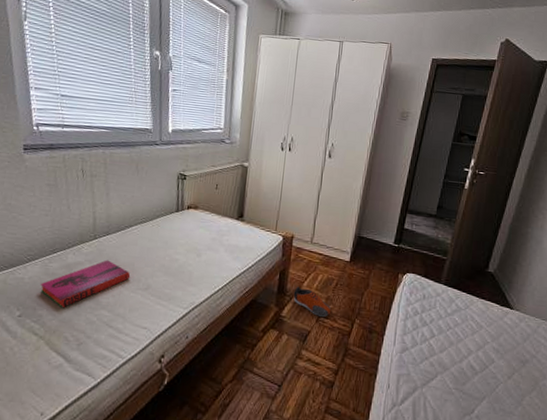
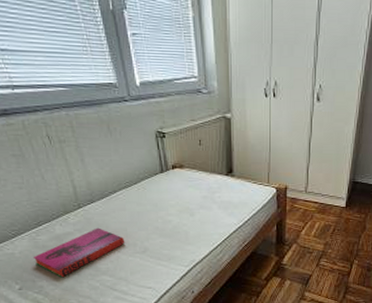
shoe: present [293,286,332,317] -> none [292,235,331,261]

